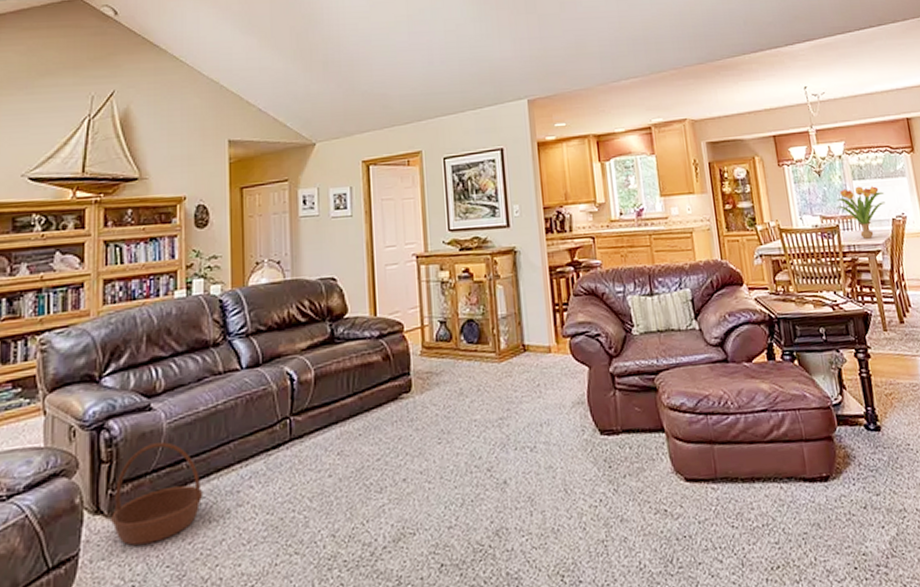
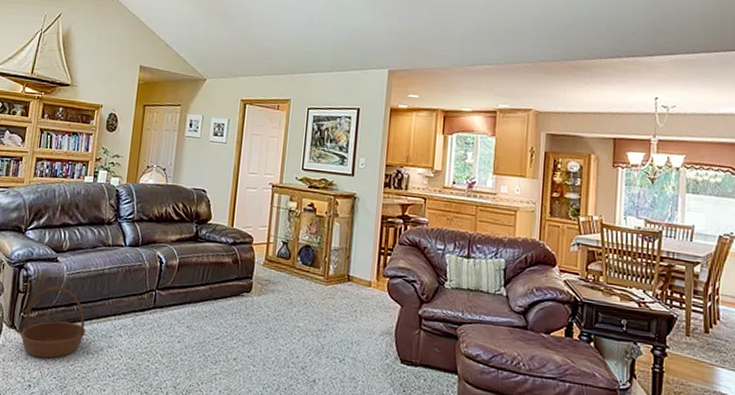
flower arrangement: present [836,186,885,239] -> none [663,199,717,250]

